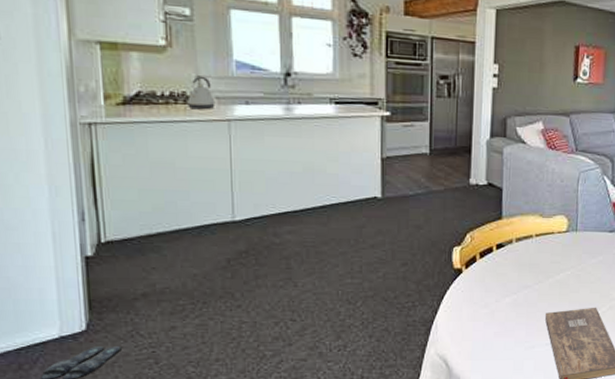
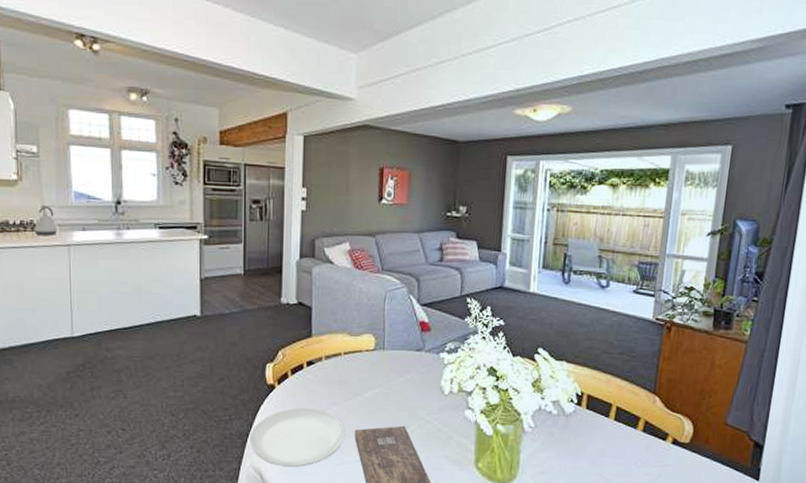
plate: none [434,291,536,353] -> present [250,407,345,468]

